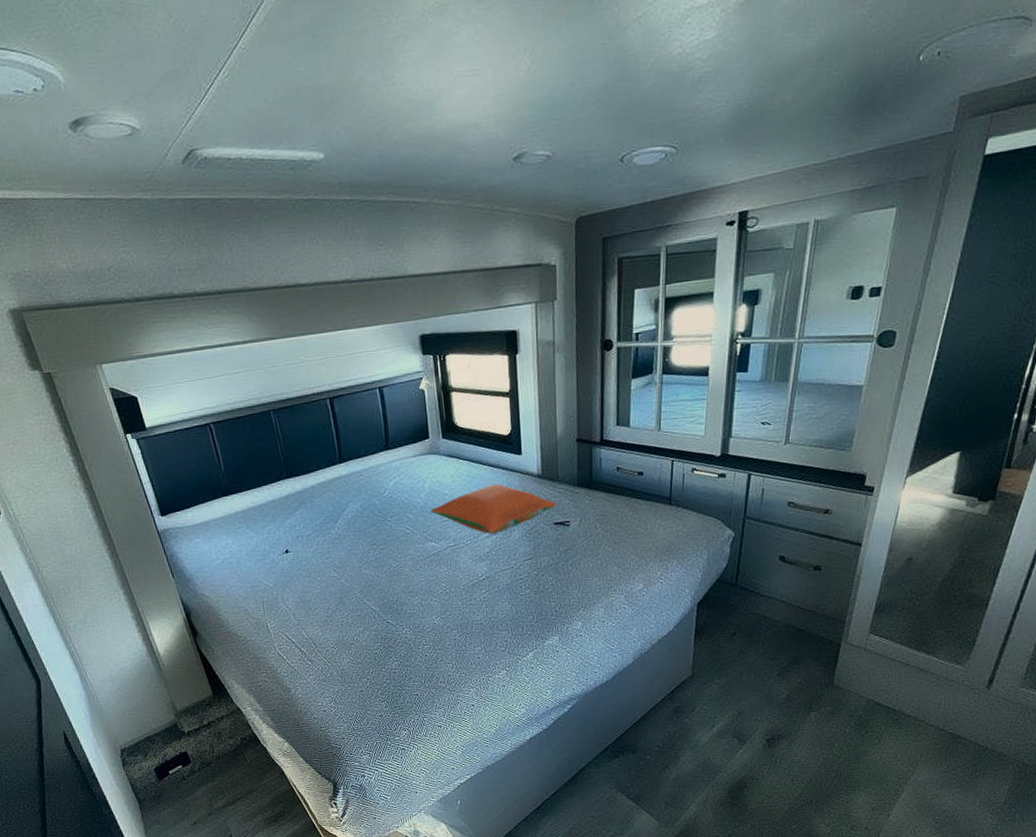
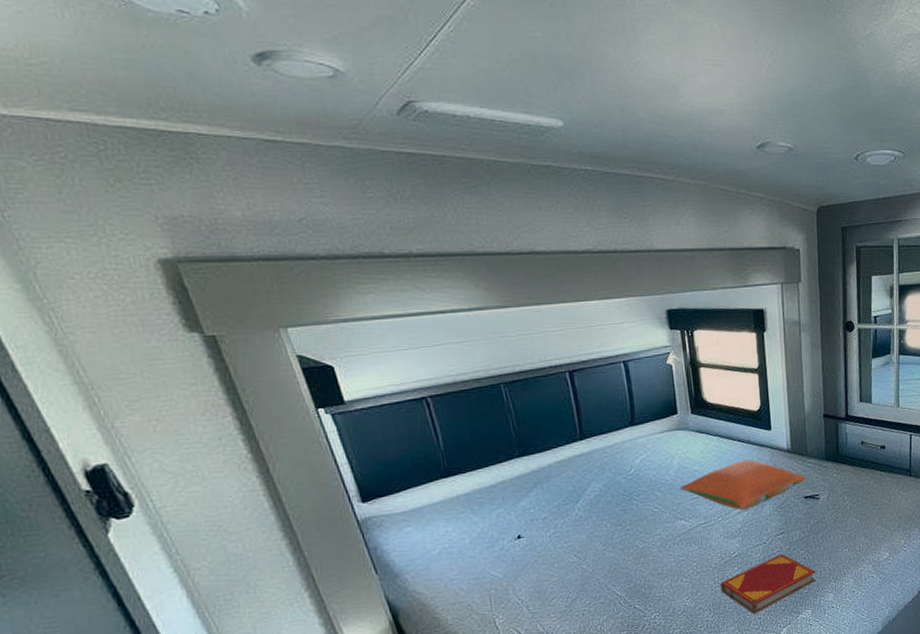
hardback book: none [468,579,565,638] -> present [720,554,817,615]

